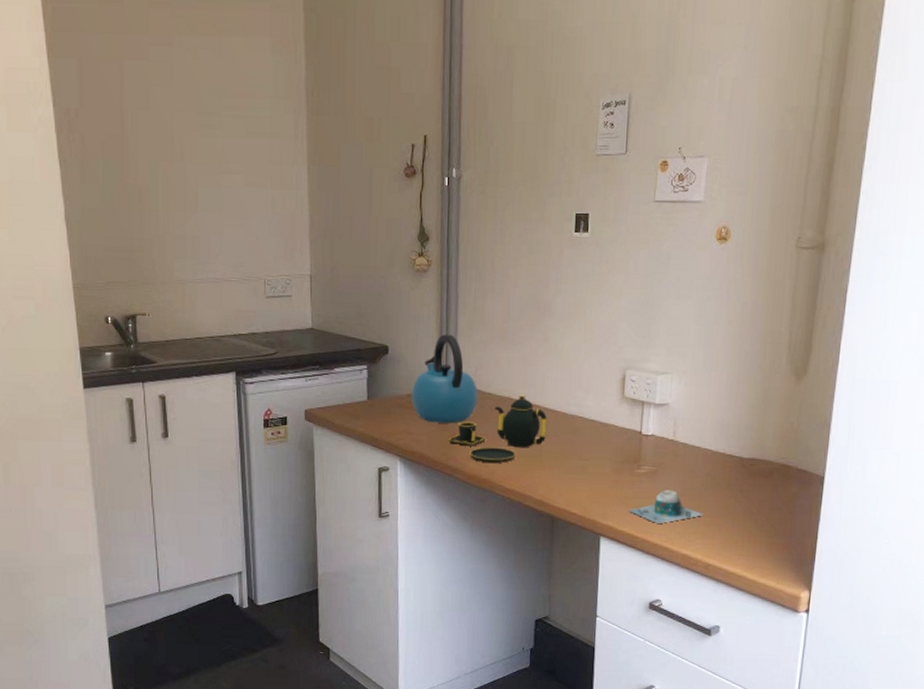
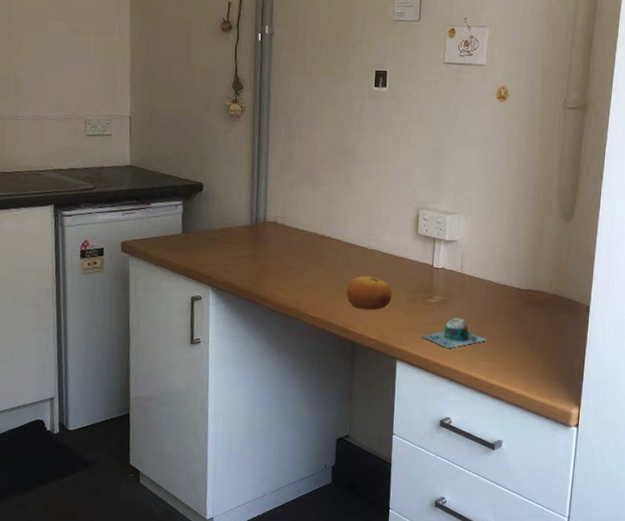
kettle: present [412,334,478,424] -> none [224,174,287,256]
teapot: present [448,395,547,463] -> none [258,230,349,293]
fruit: none [544,444,595,482] -> present [346,276,392,310]

